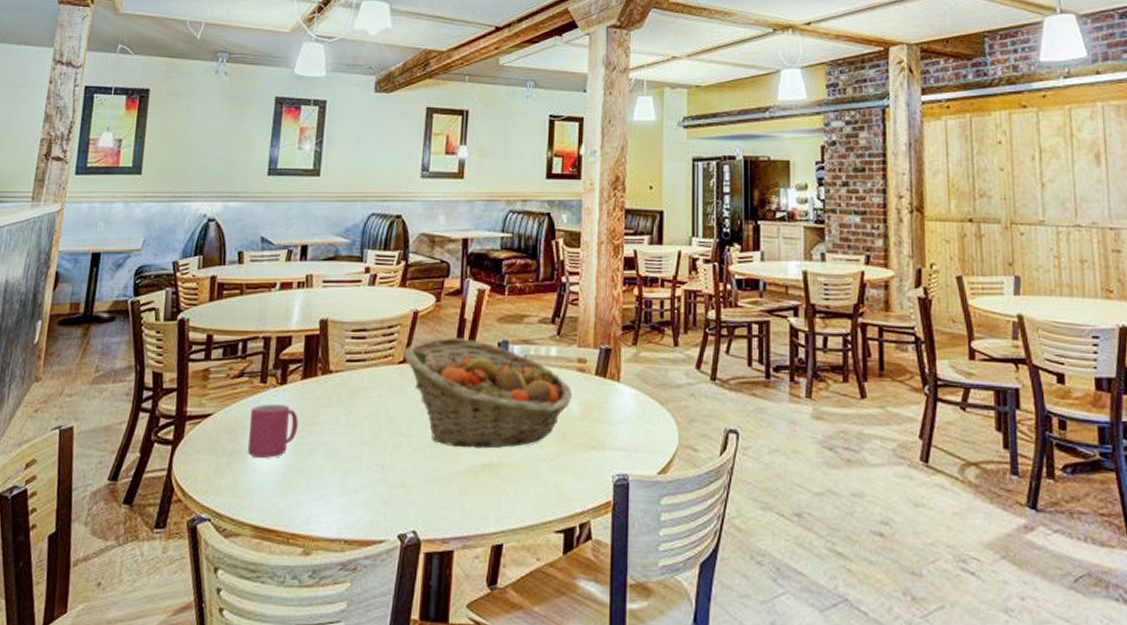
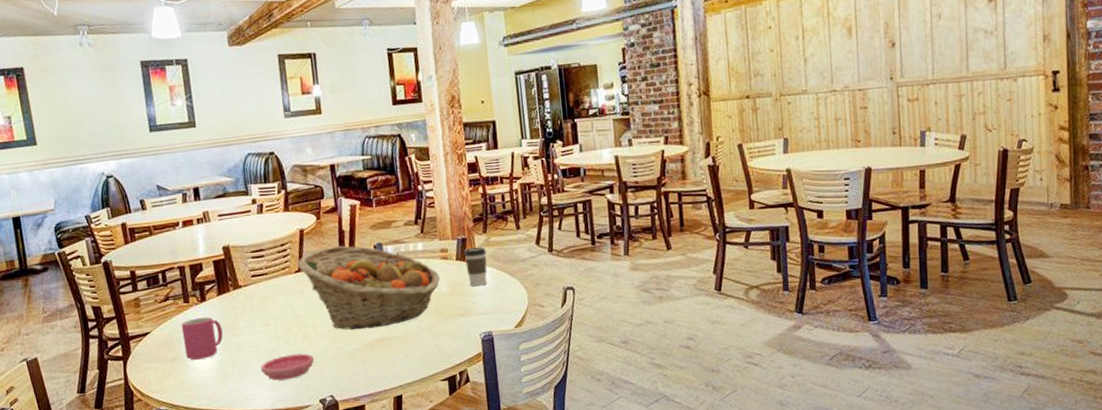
saucer: none [334,468,401,501] -> present [261,353,314,381]
coffee cup: none [605,361,634,413] -> present [463,247,487,287]

